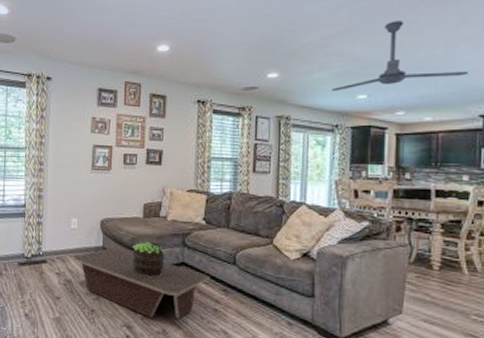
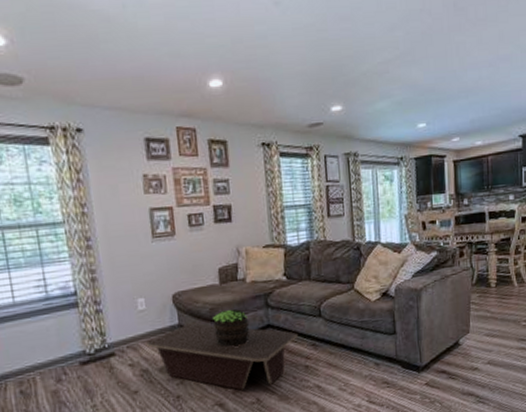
ceiling fan: present [331,20,468,91] -> none [393,42,508,121]

